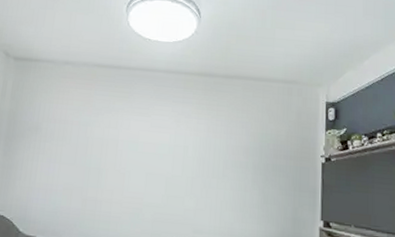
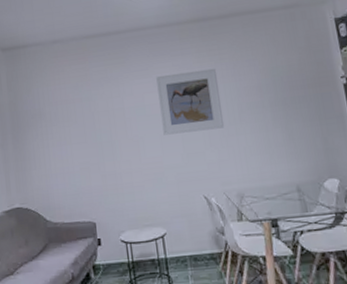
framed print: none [150,117,212,179] -> present [156,68,225,135]

